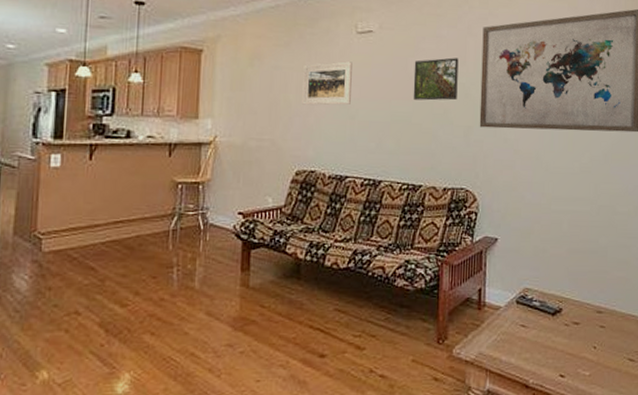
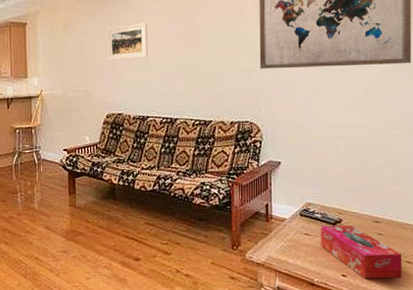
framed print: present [413,57,459,101] -> none [200,11,239,50]
tissue box: none [538,316,624,380] -> present [321,226,401,279]

